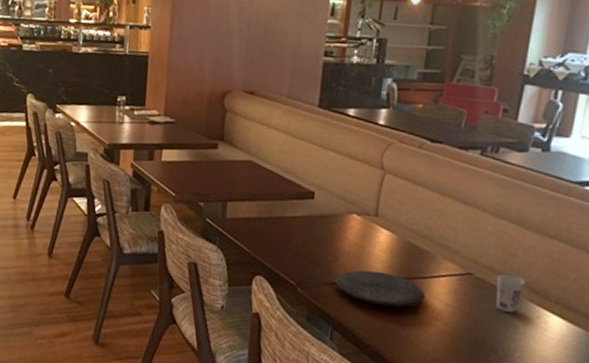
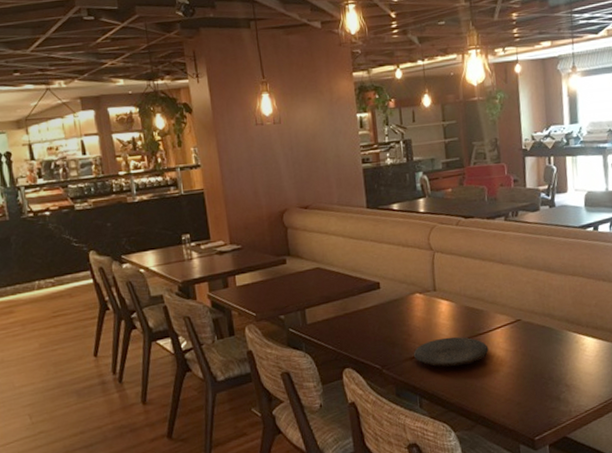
cup: present [496,273,525,312] -> none [539,312,561,344]

